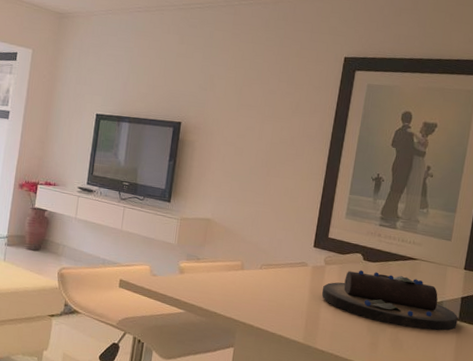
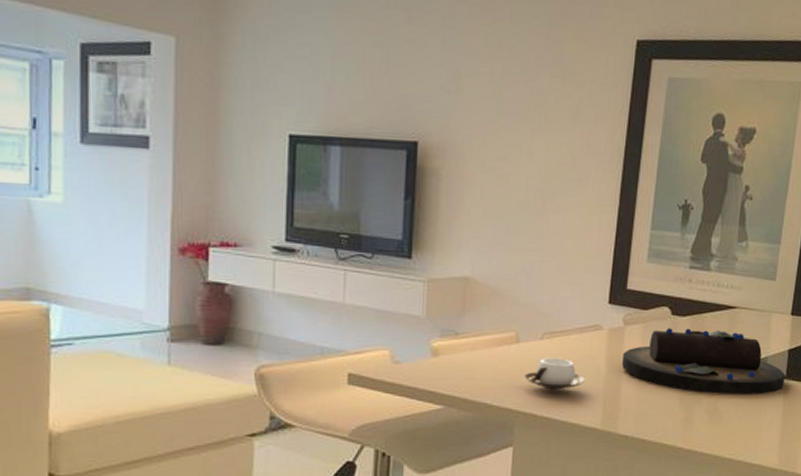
cup: none [246,283,292,309] -> present [524,358,585,390]

